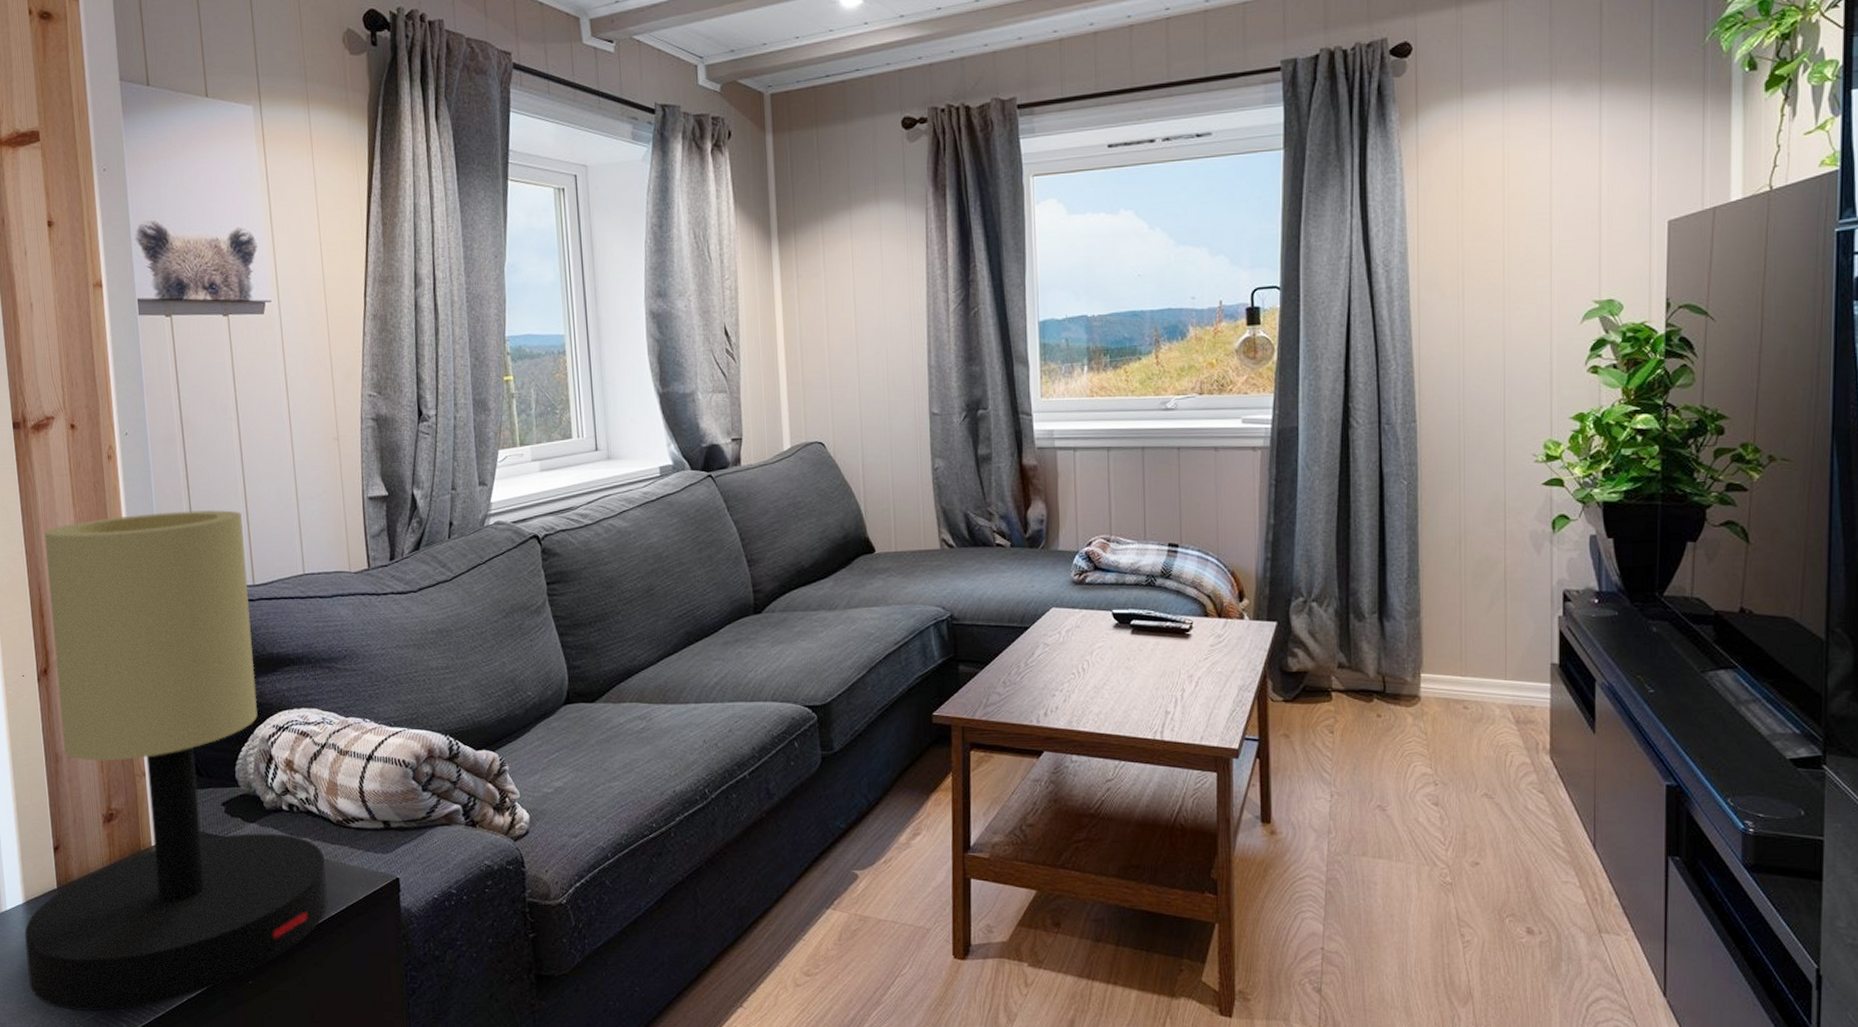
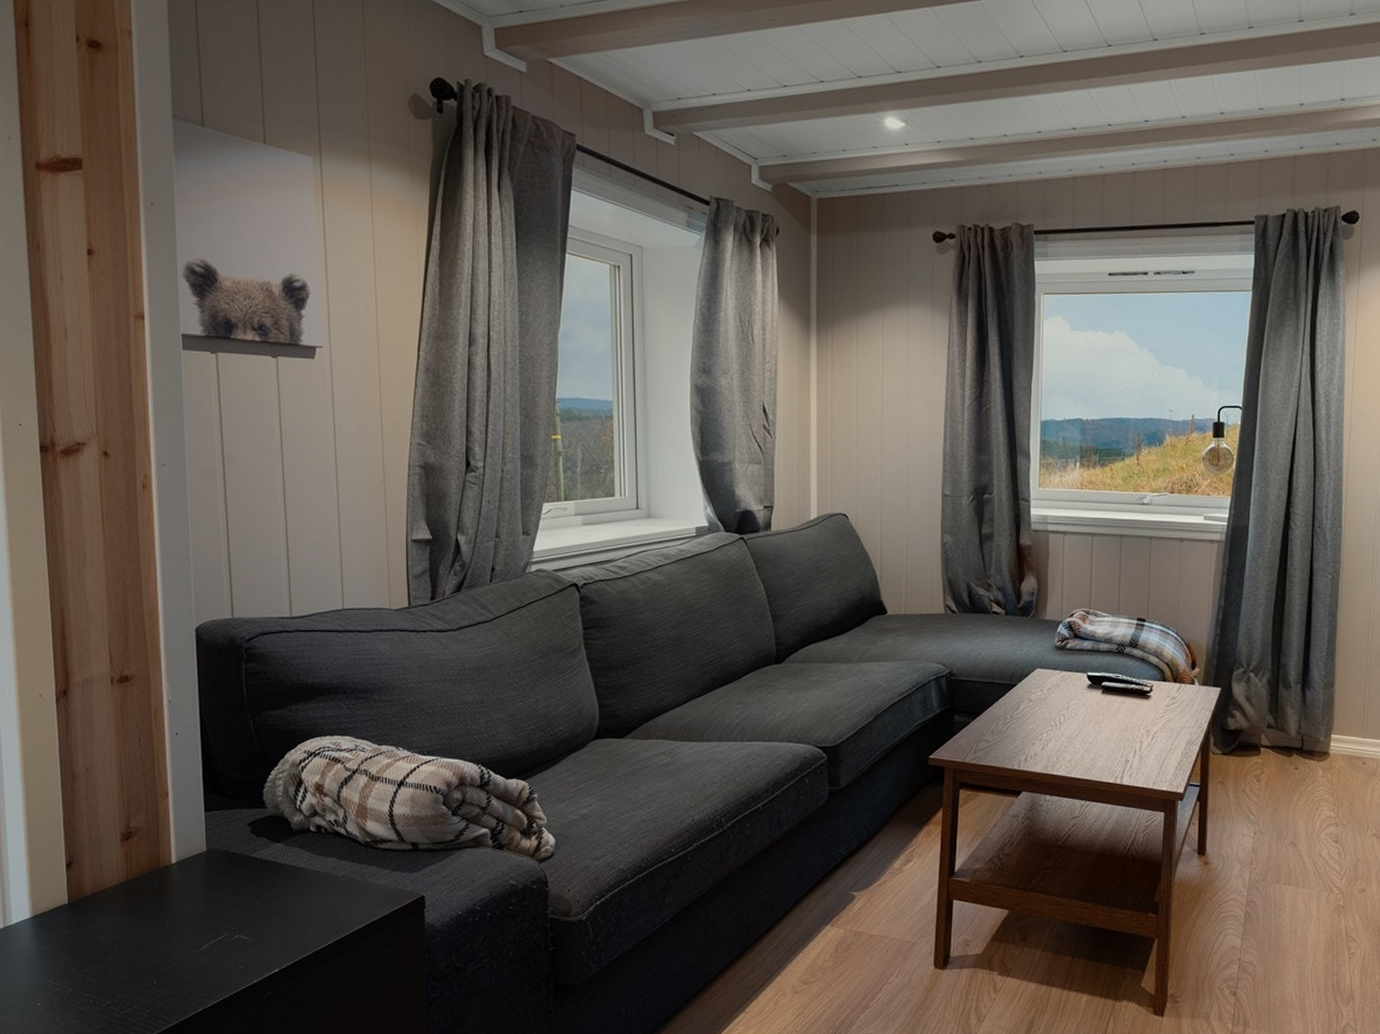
table lamp: present [24,509,328,1012] -> none [30,542,352,1022]

